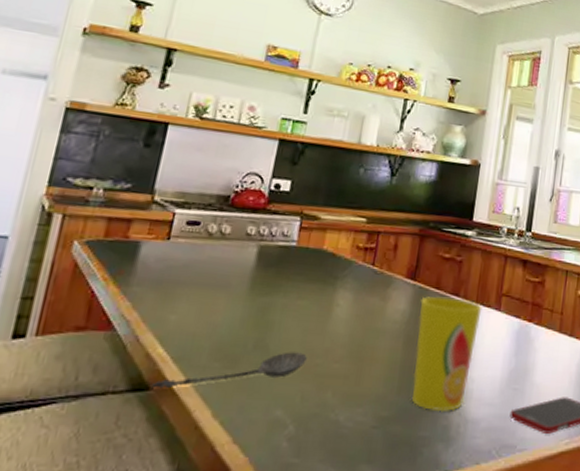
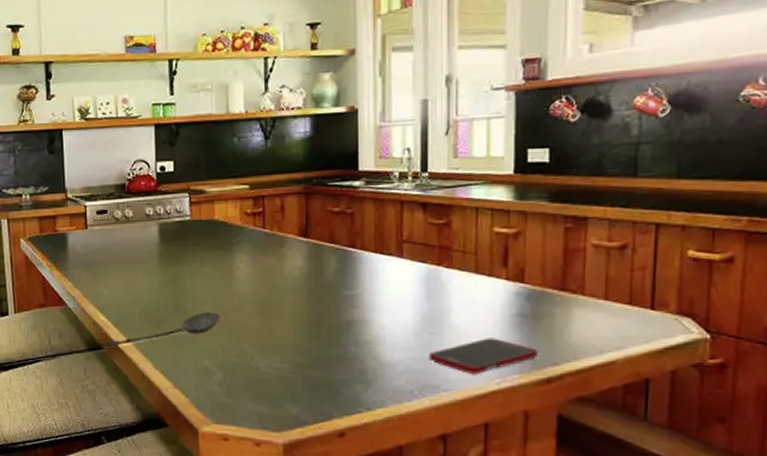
cup: present [412,296,482,412] -> none [317,249,383,357]

